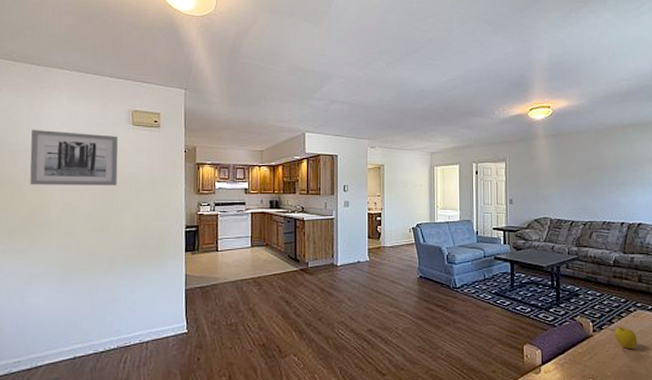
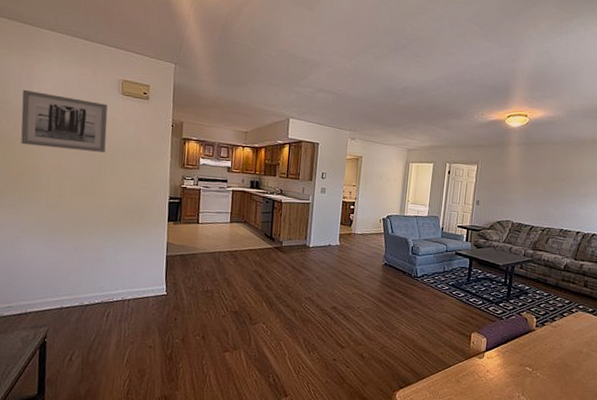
apple: present [615,326,637,350] -> none [554,323,574,345]

